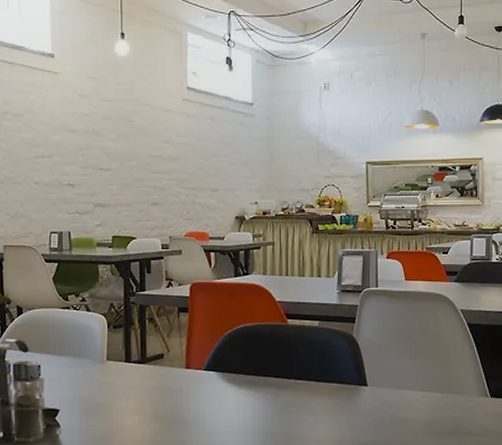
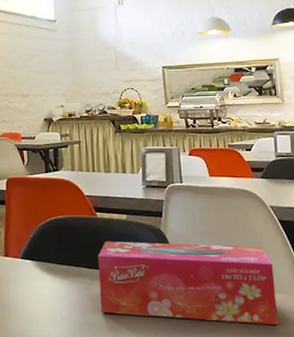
tissue box: none [286,348,458,425] -> present [97,241,278,325]

